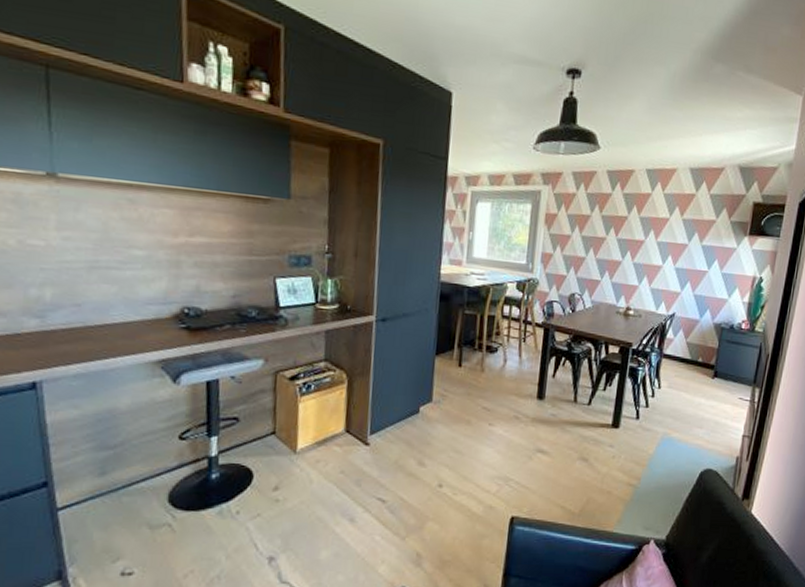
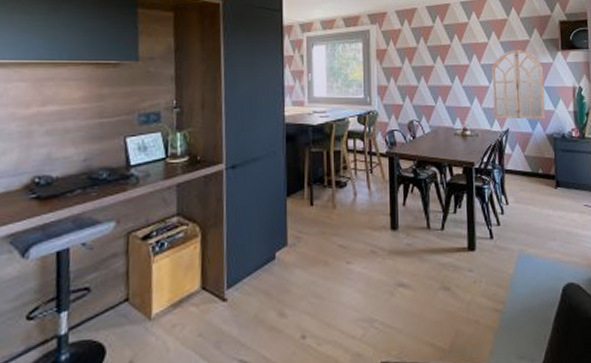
home mirror: none [661,229,725,307] -> present [492,50,546,119]

